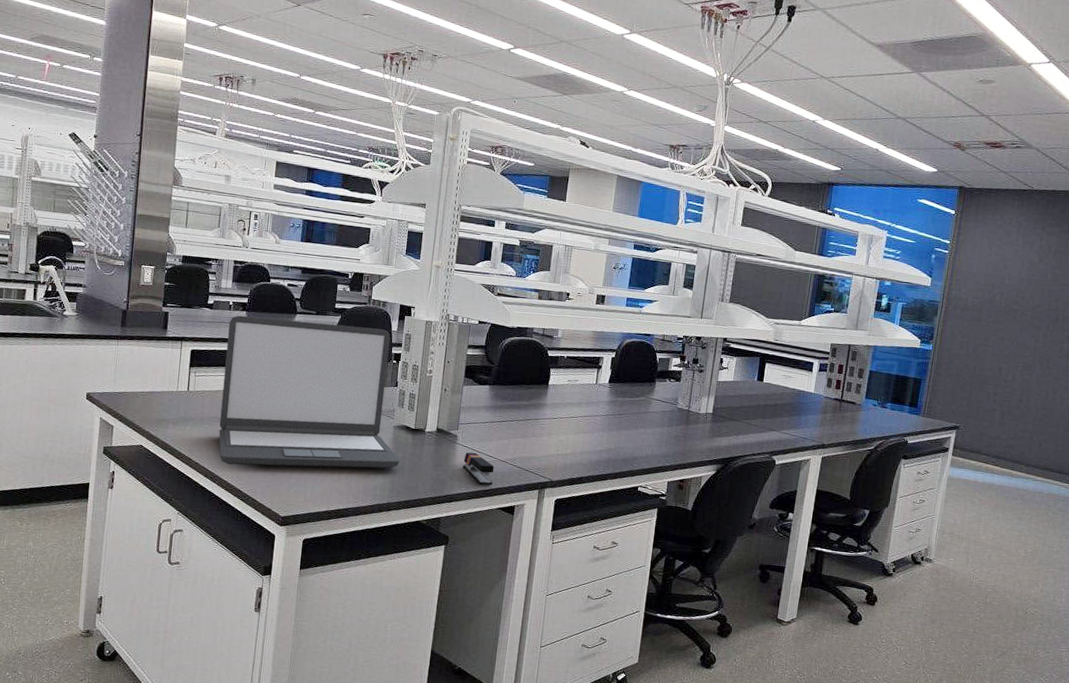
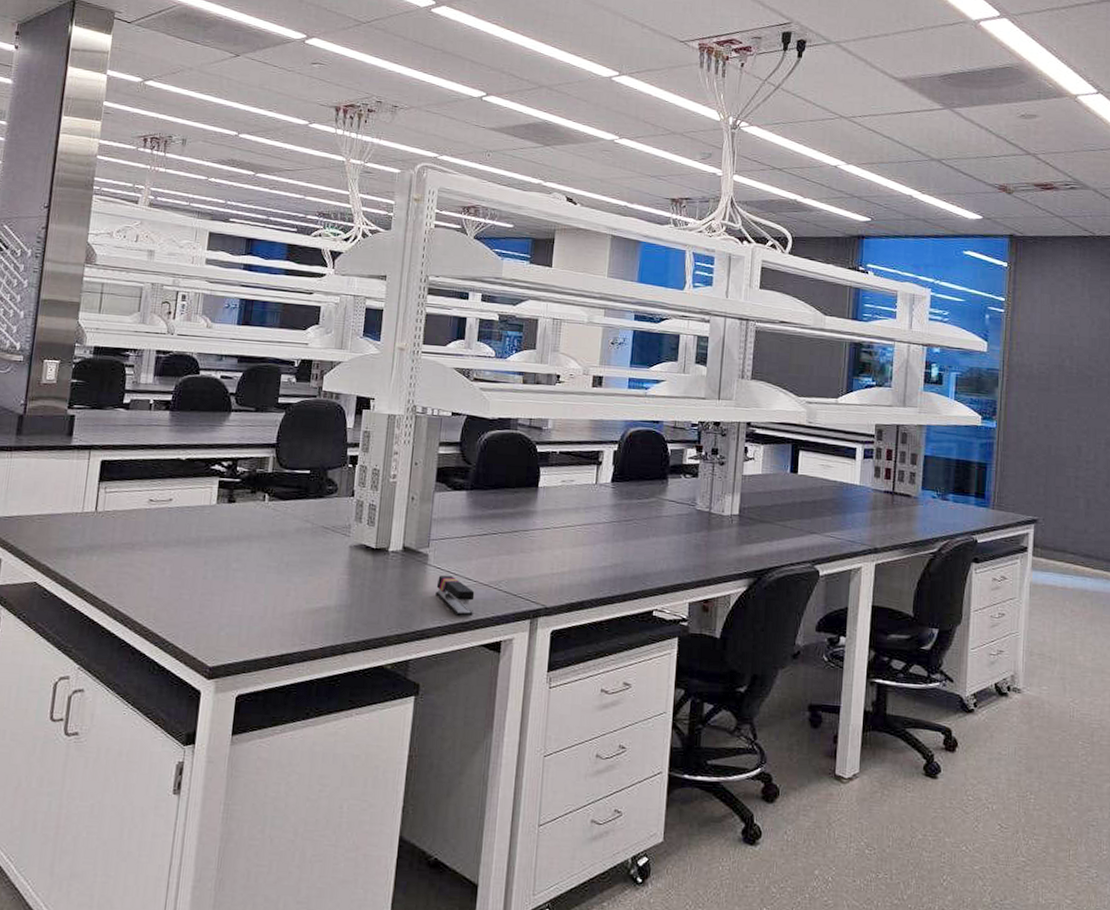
laptop: present [218,315,401,469] -> none [132,416,358,603]

